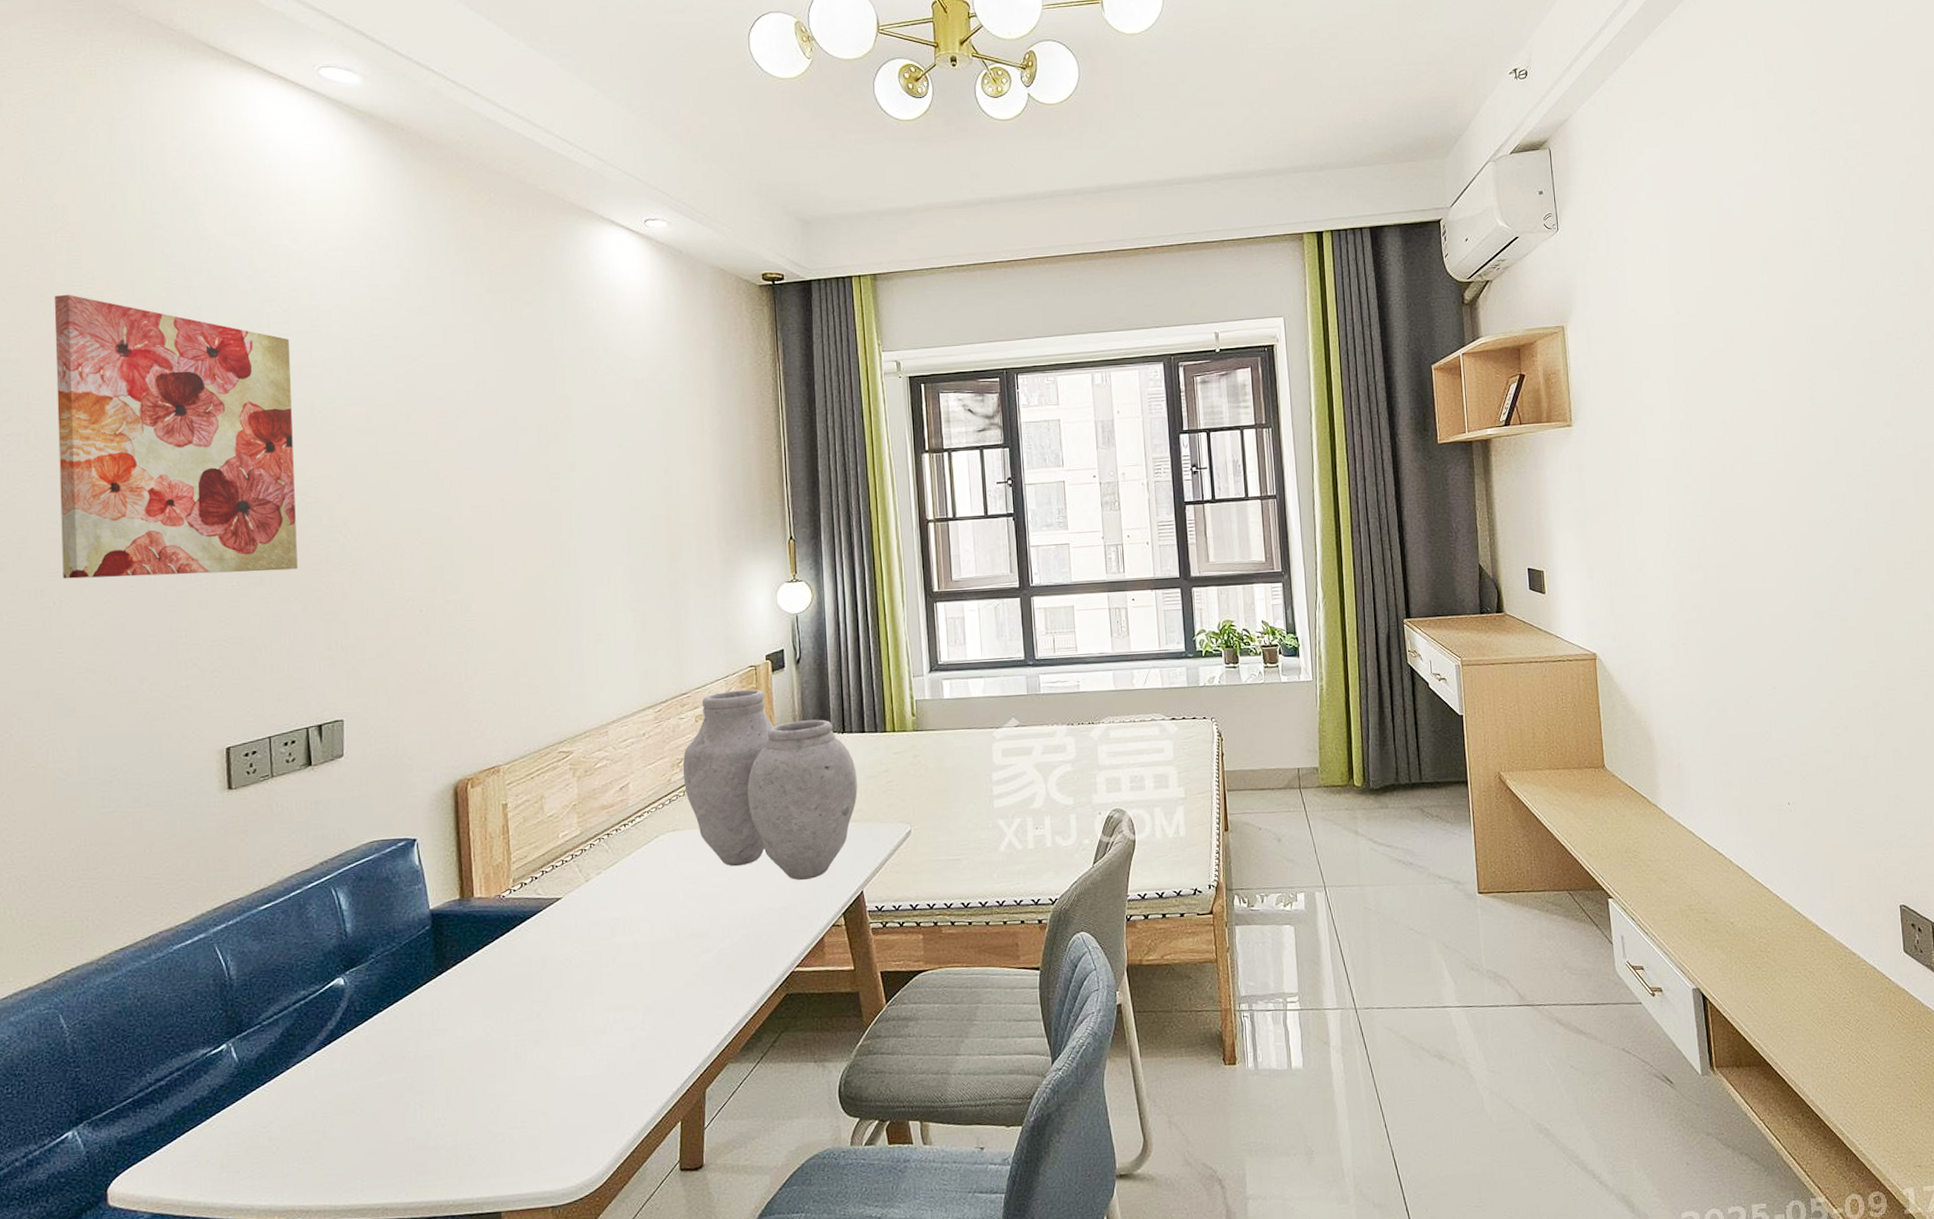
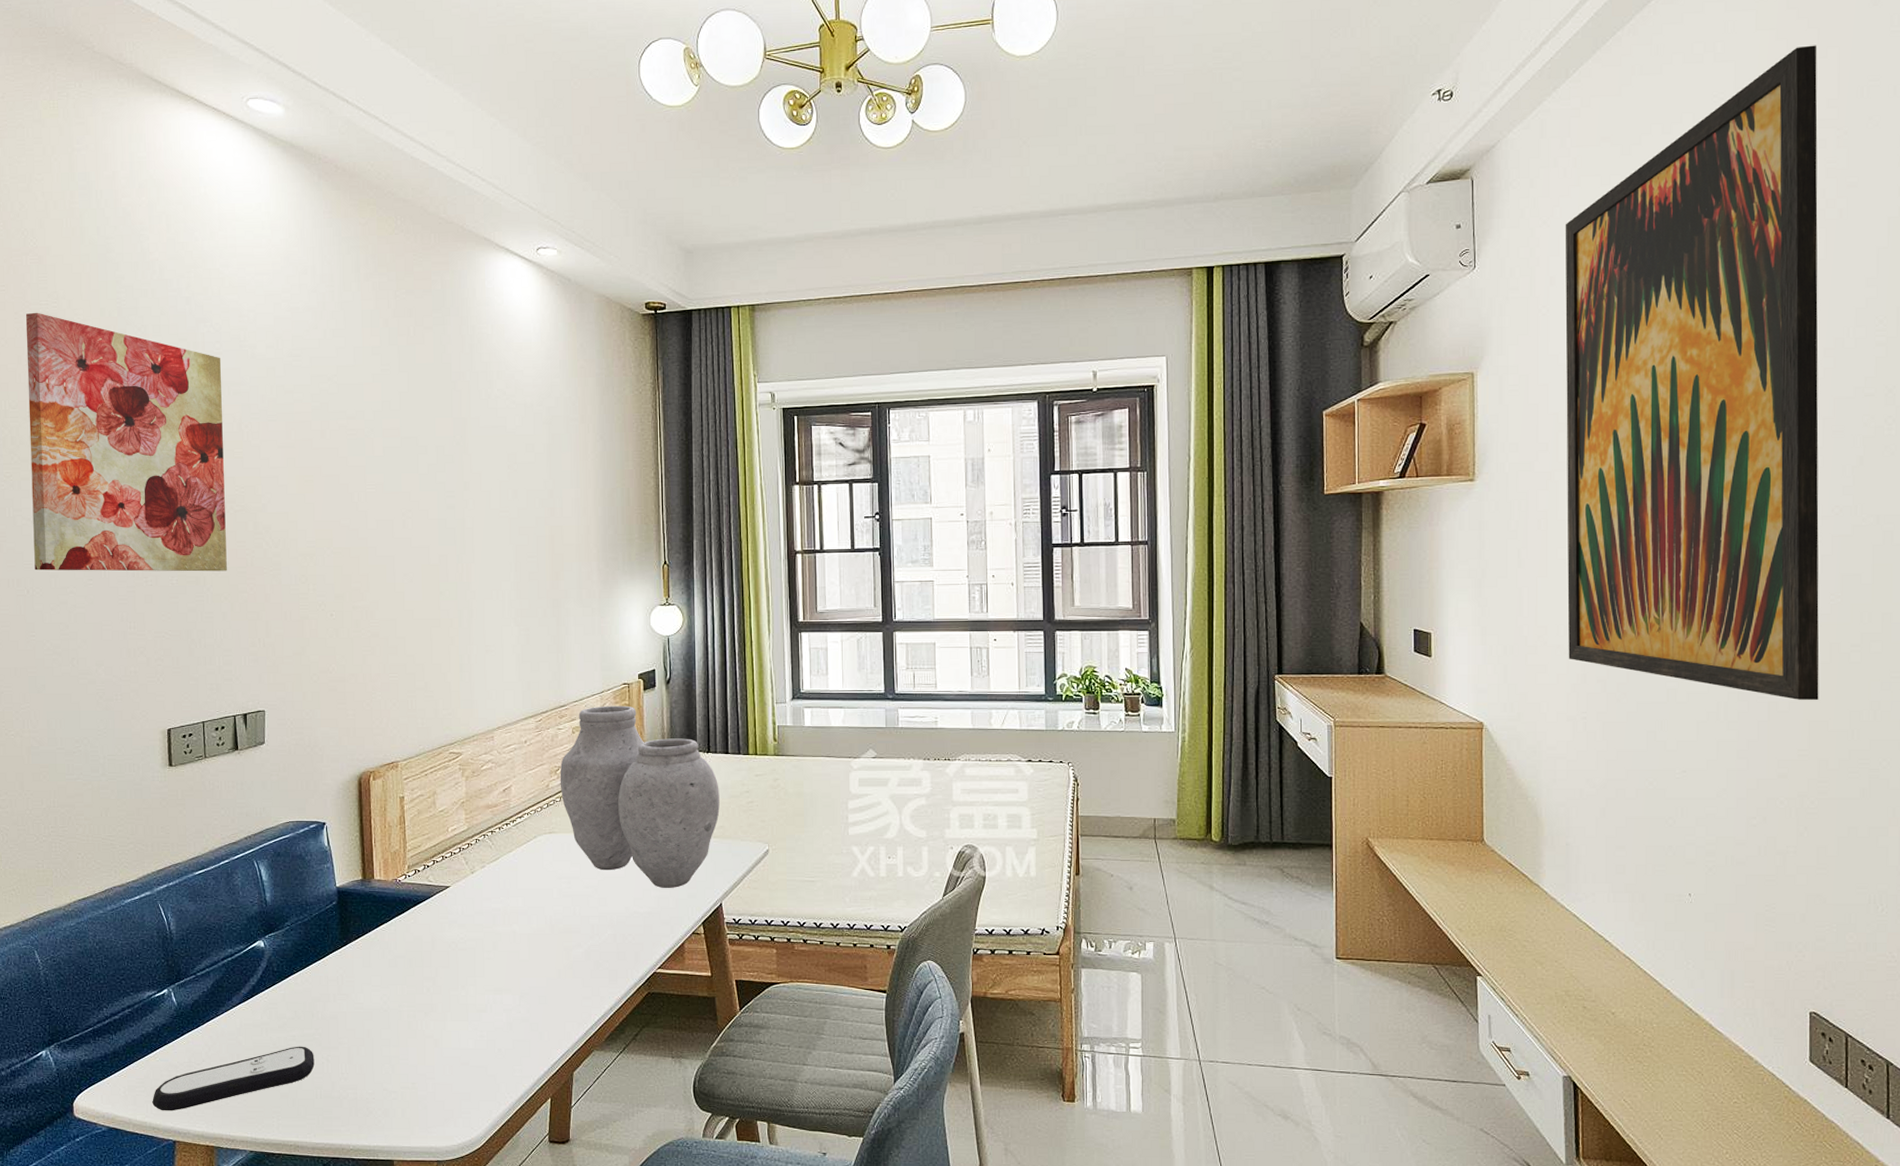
remote control: none [207,1093,406,1187] -> present [152,1046,315,1111]
wall art: none [1633,33,1882,616] -> present [1565,45,1819,700]

